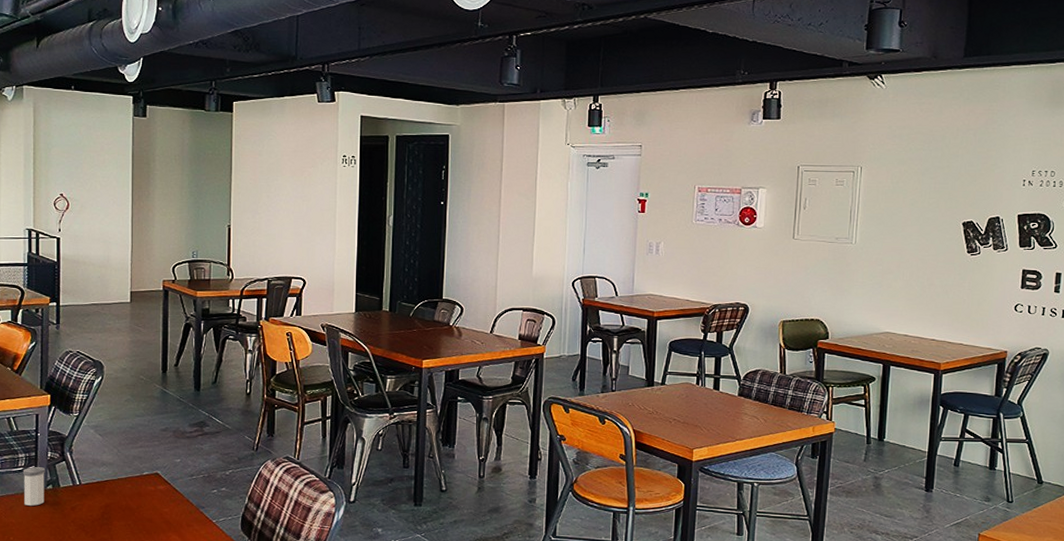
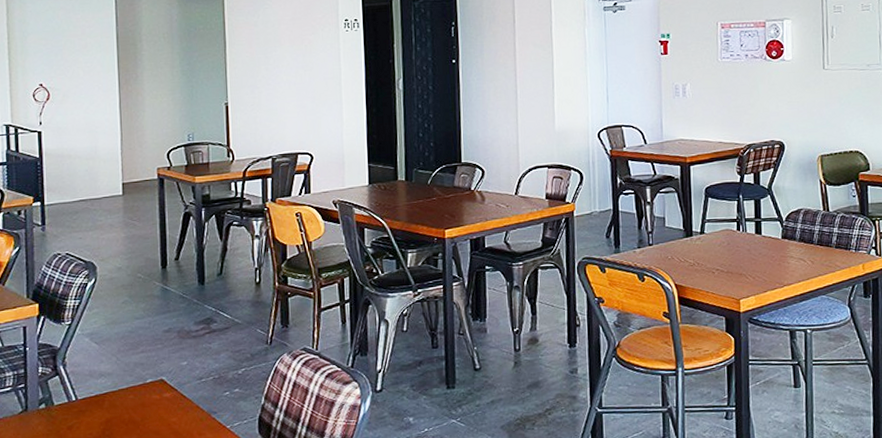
salt shaker: present [23,467,45,506] -> none [11,385,37,430]

